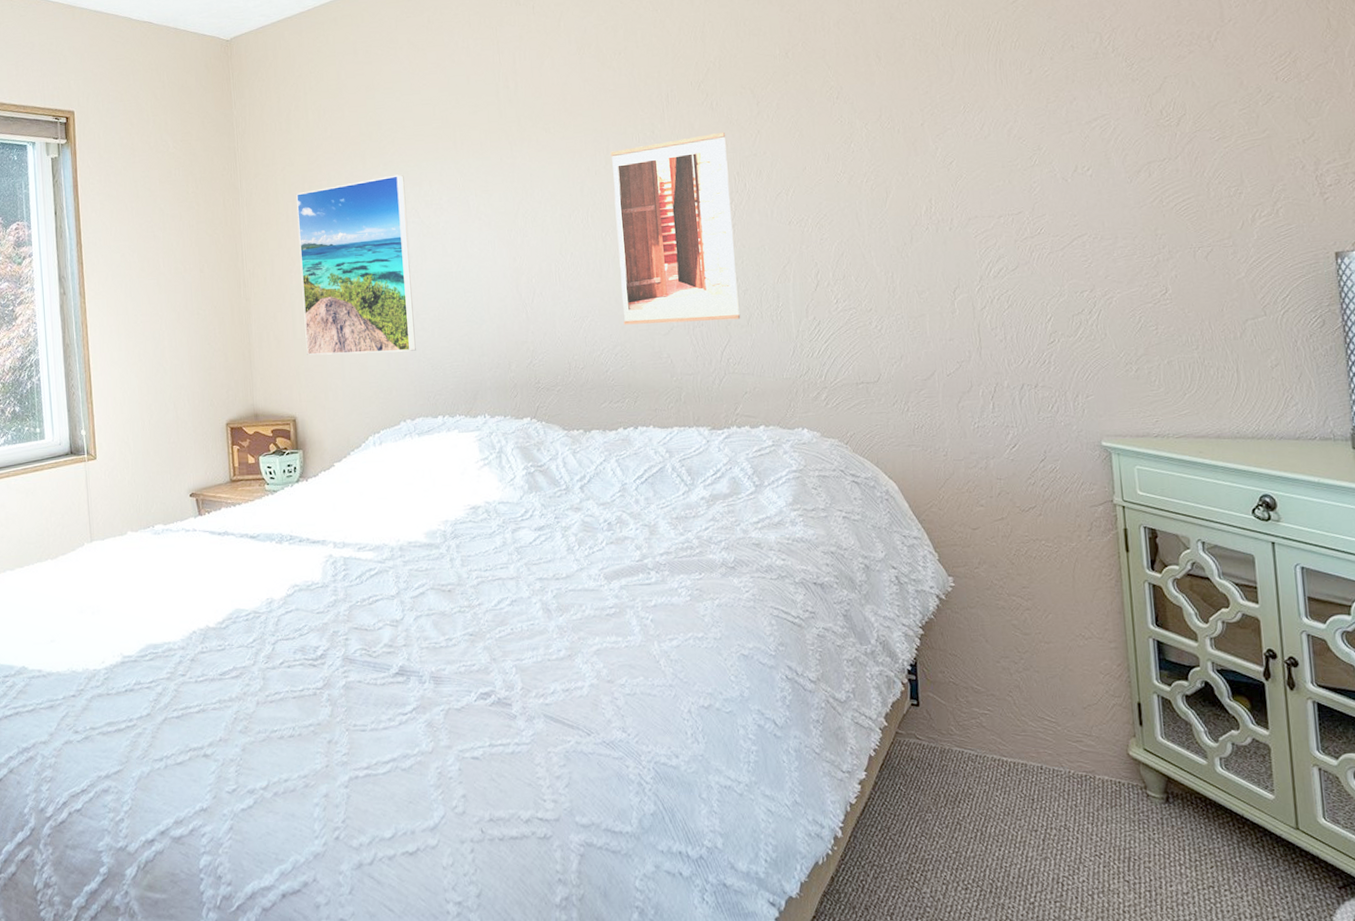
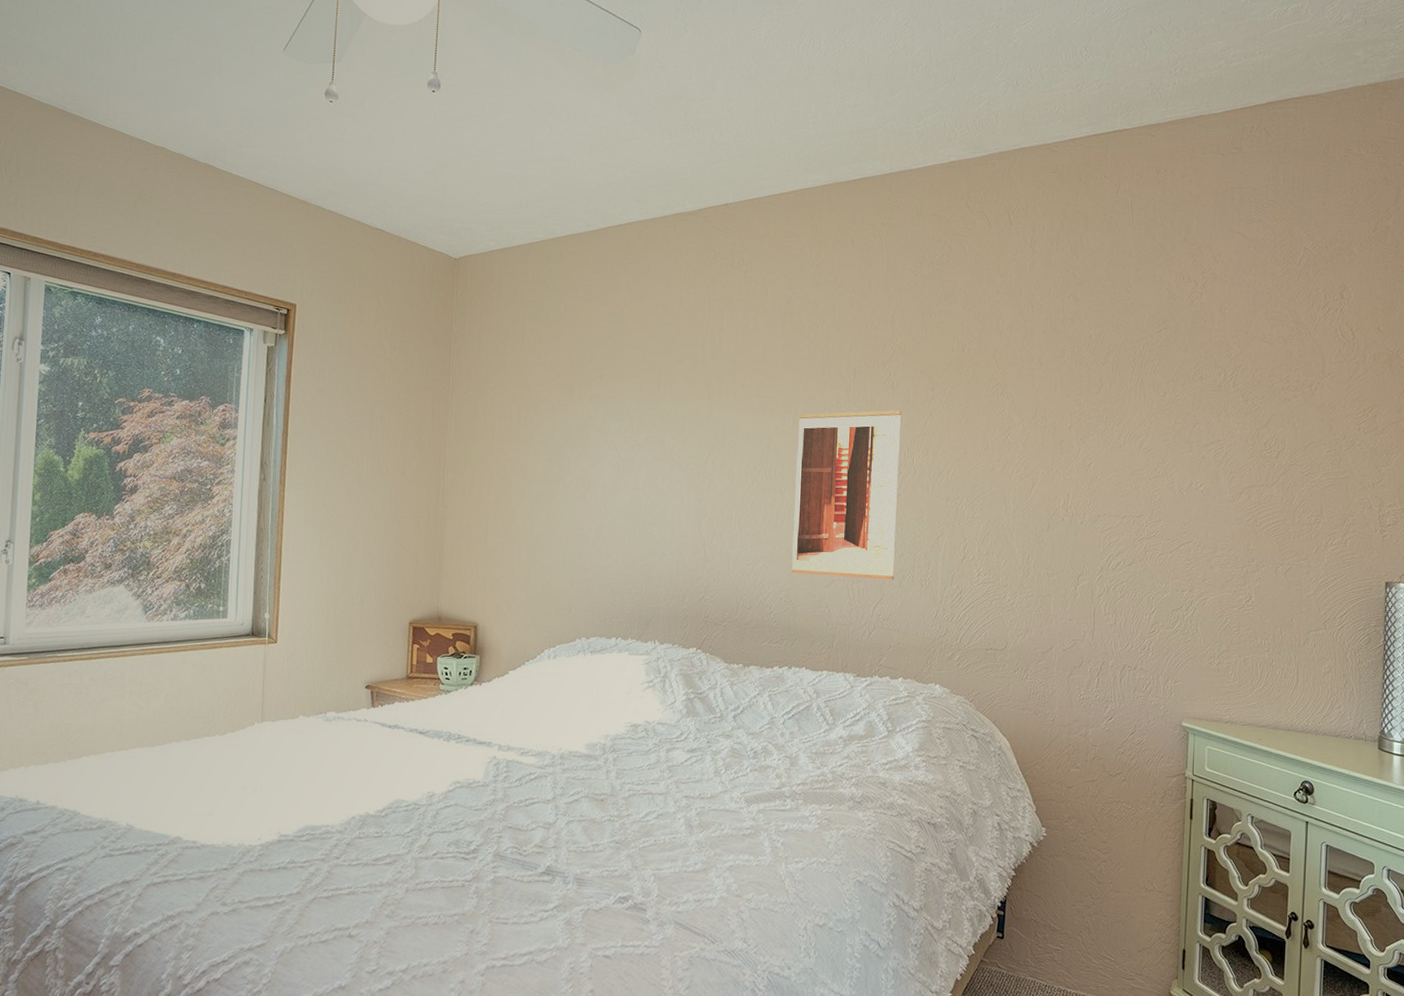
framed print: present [296,174,416,356] -> none [495,408,608,574]

